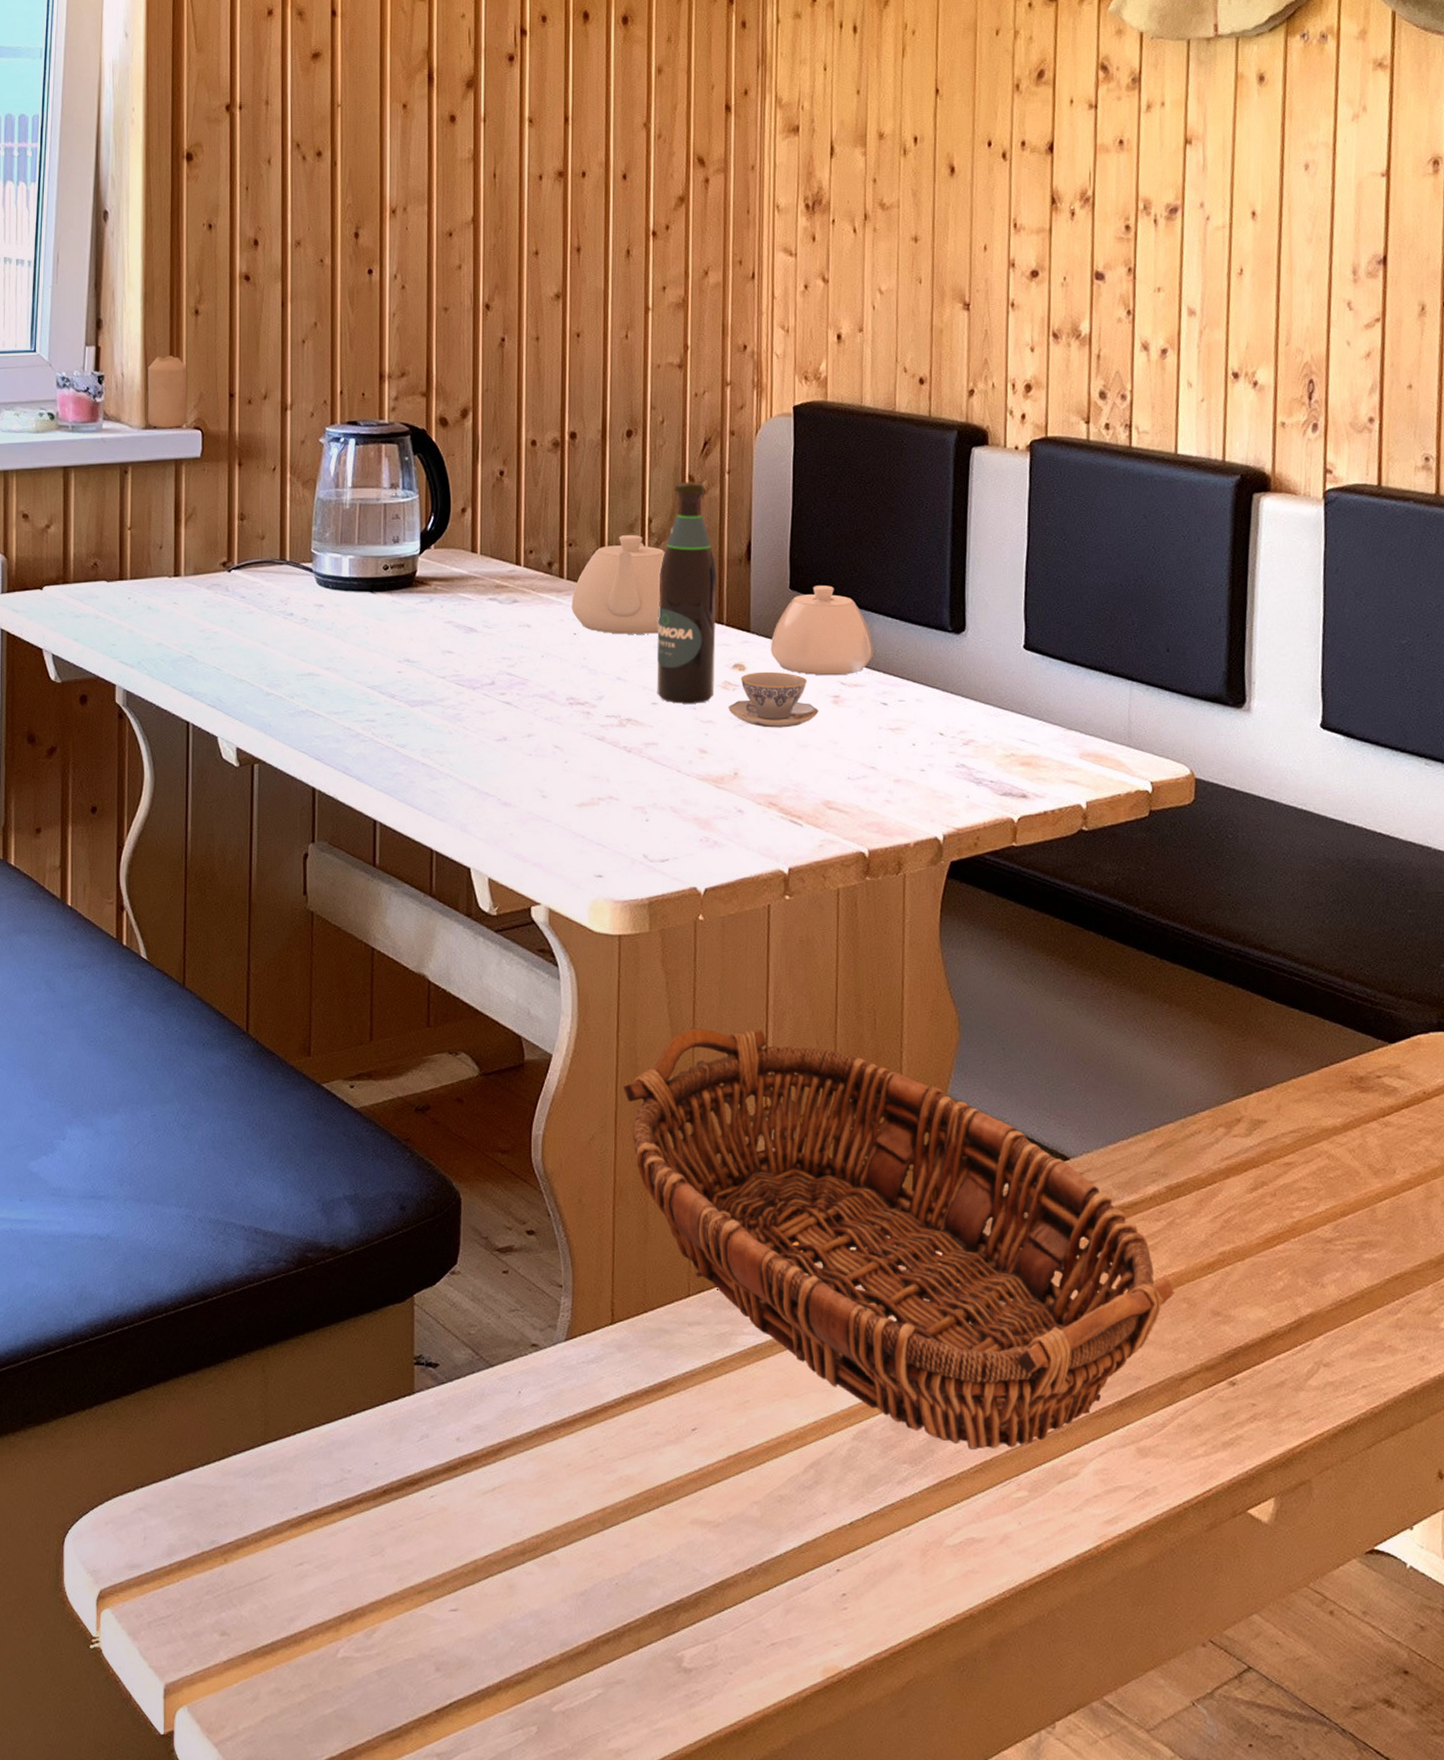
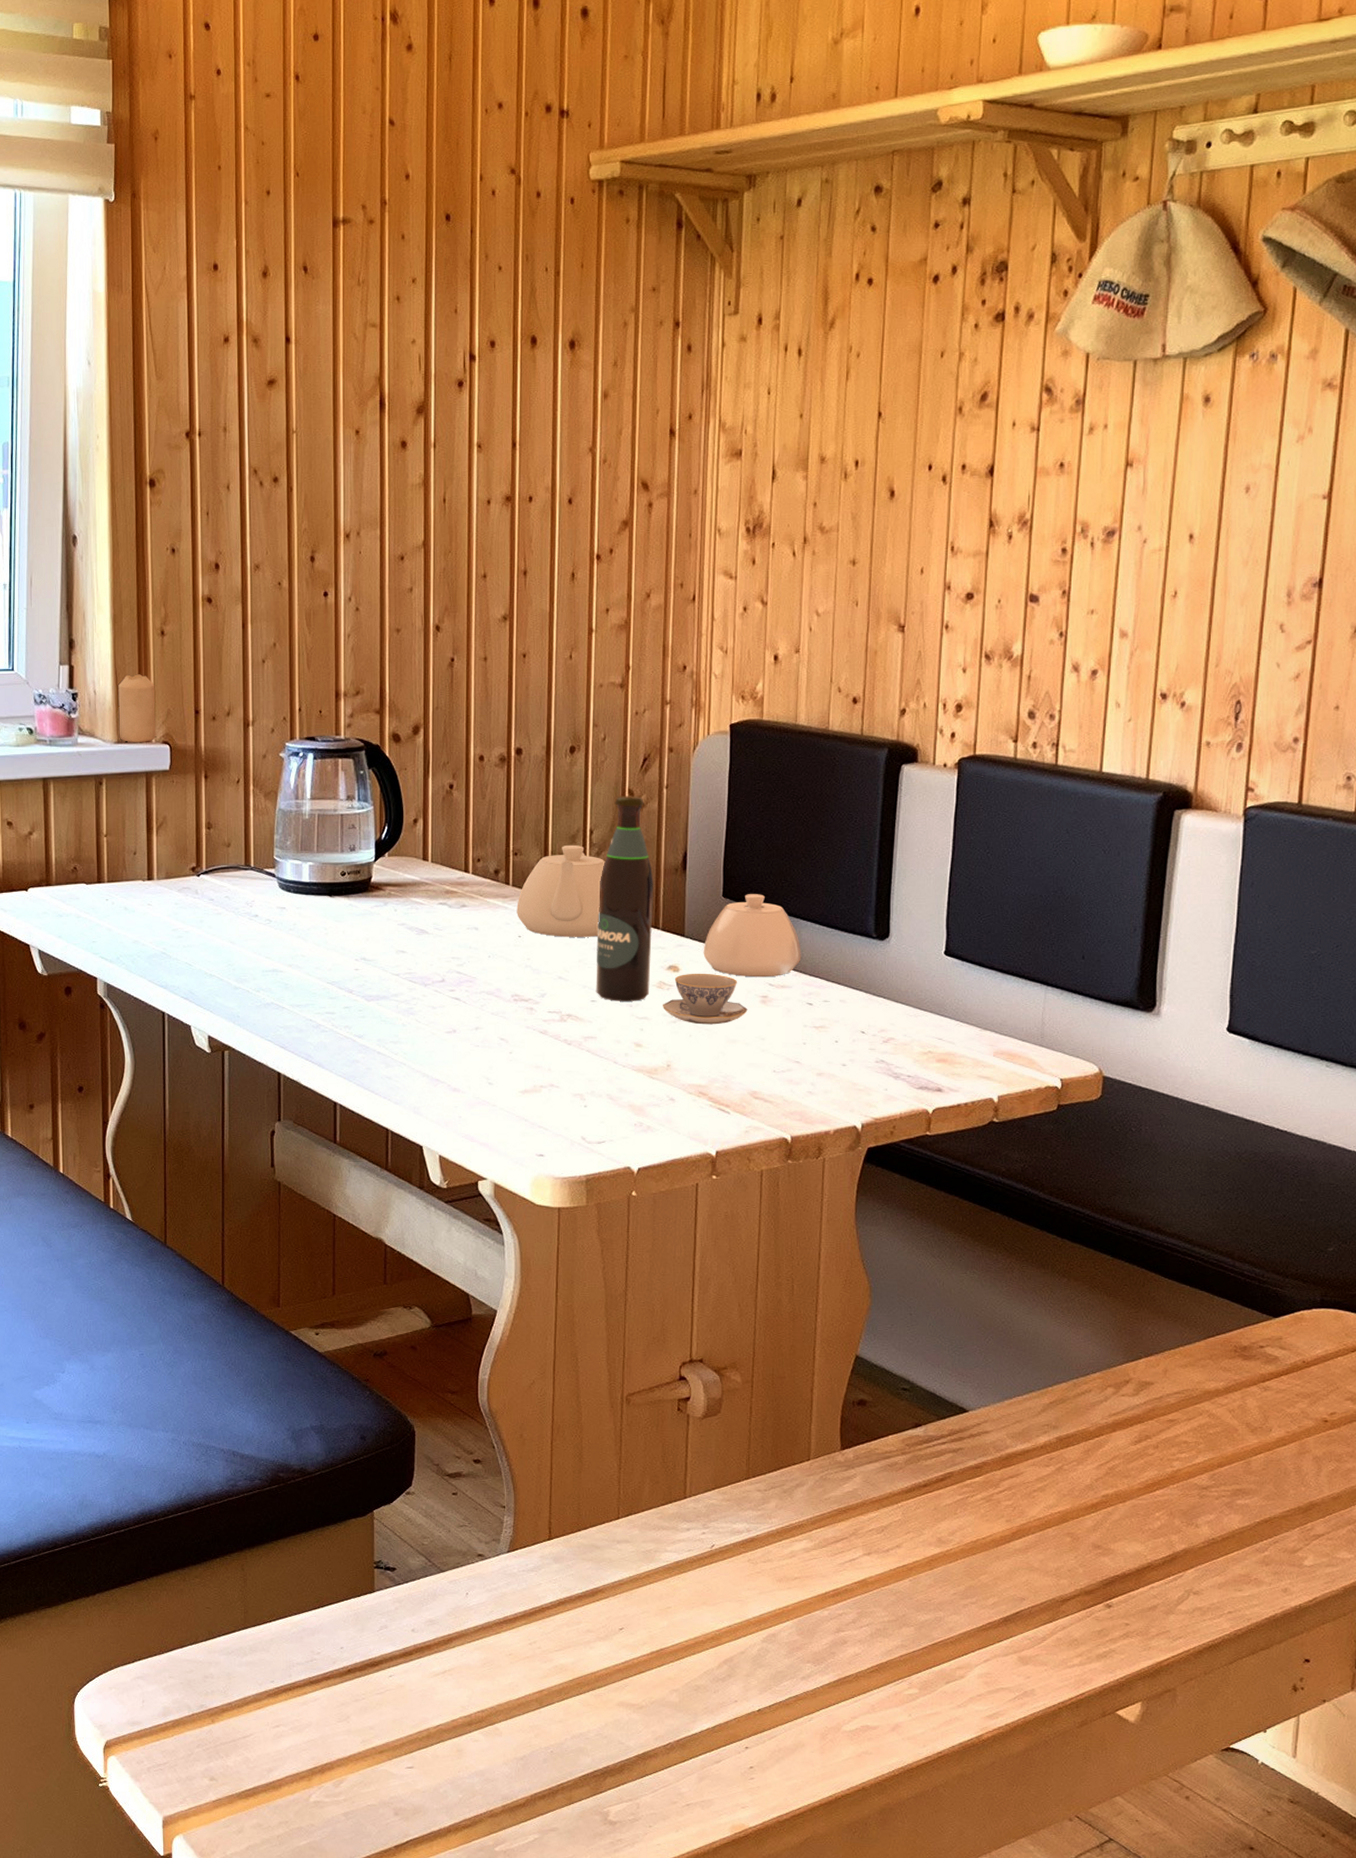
basket: present [622,1028,1175,1449] -> none [560,1290,1060,1653]

